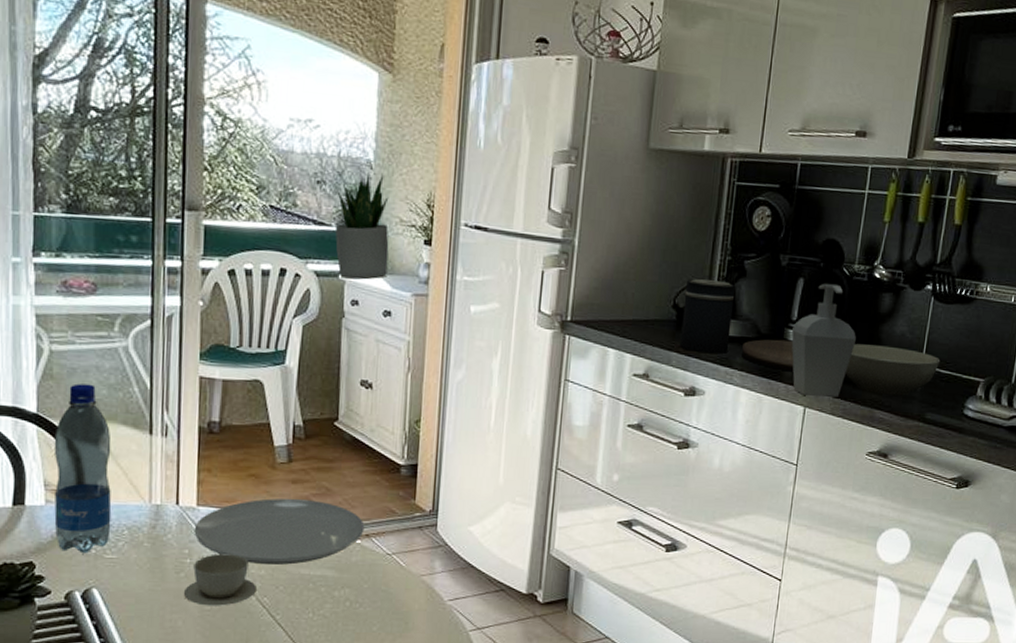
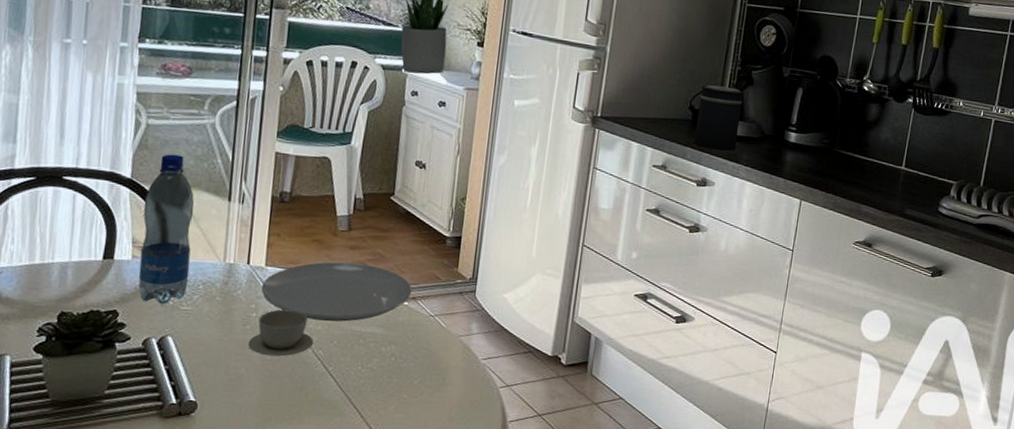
cutting board: present [742,339,848,379] -> none [747,139,839,176]
soap bottle: present [791,283,856,398] -> none [790,93,847,193]
bowl: present [844,343,941,396] -> none [836,146,919,193]

